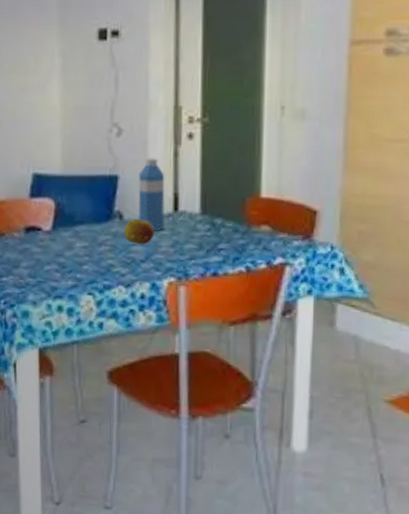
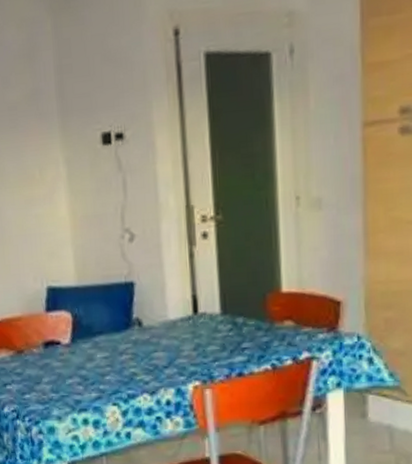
fruit: present [124,219,154,244] -> none [144,325,175,350]
water bottle: present [138,157,166,232] -> none [154,260,186,336]

